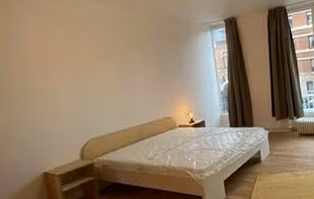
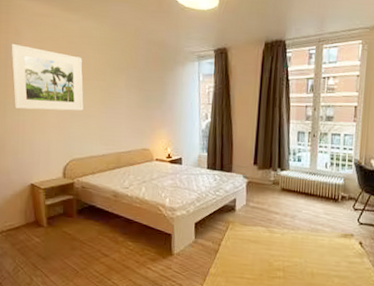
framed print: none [13,31,99,97] -> present [11,43,84,111]

